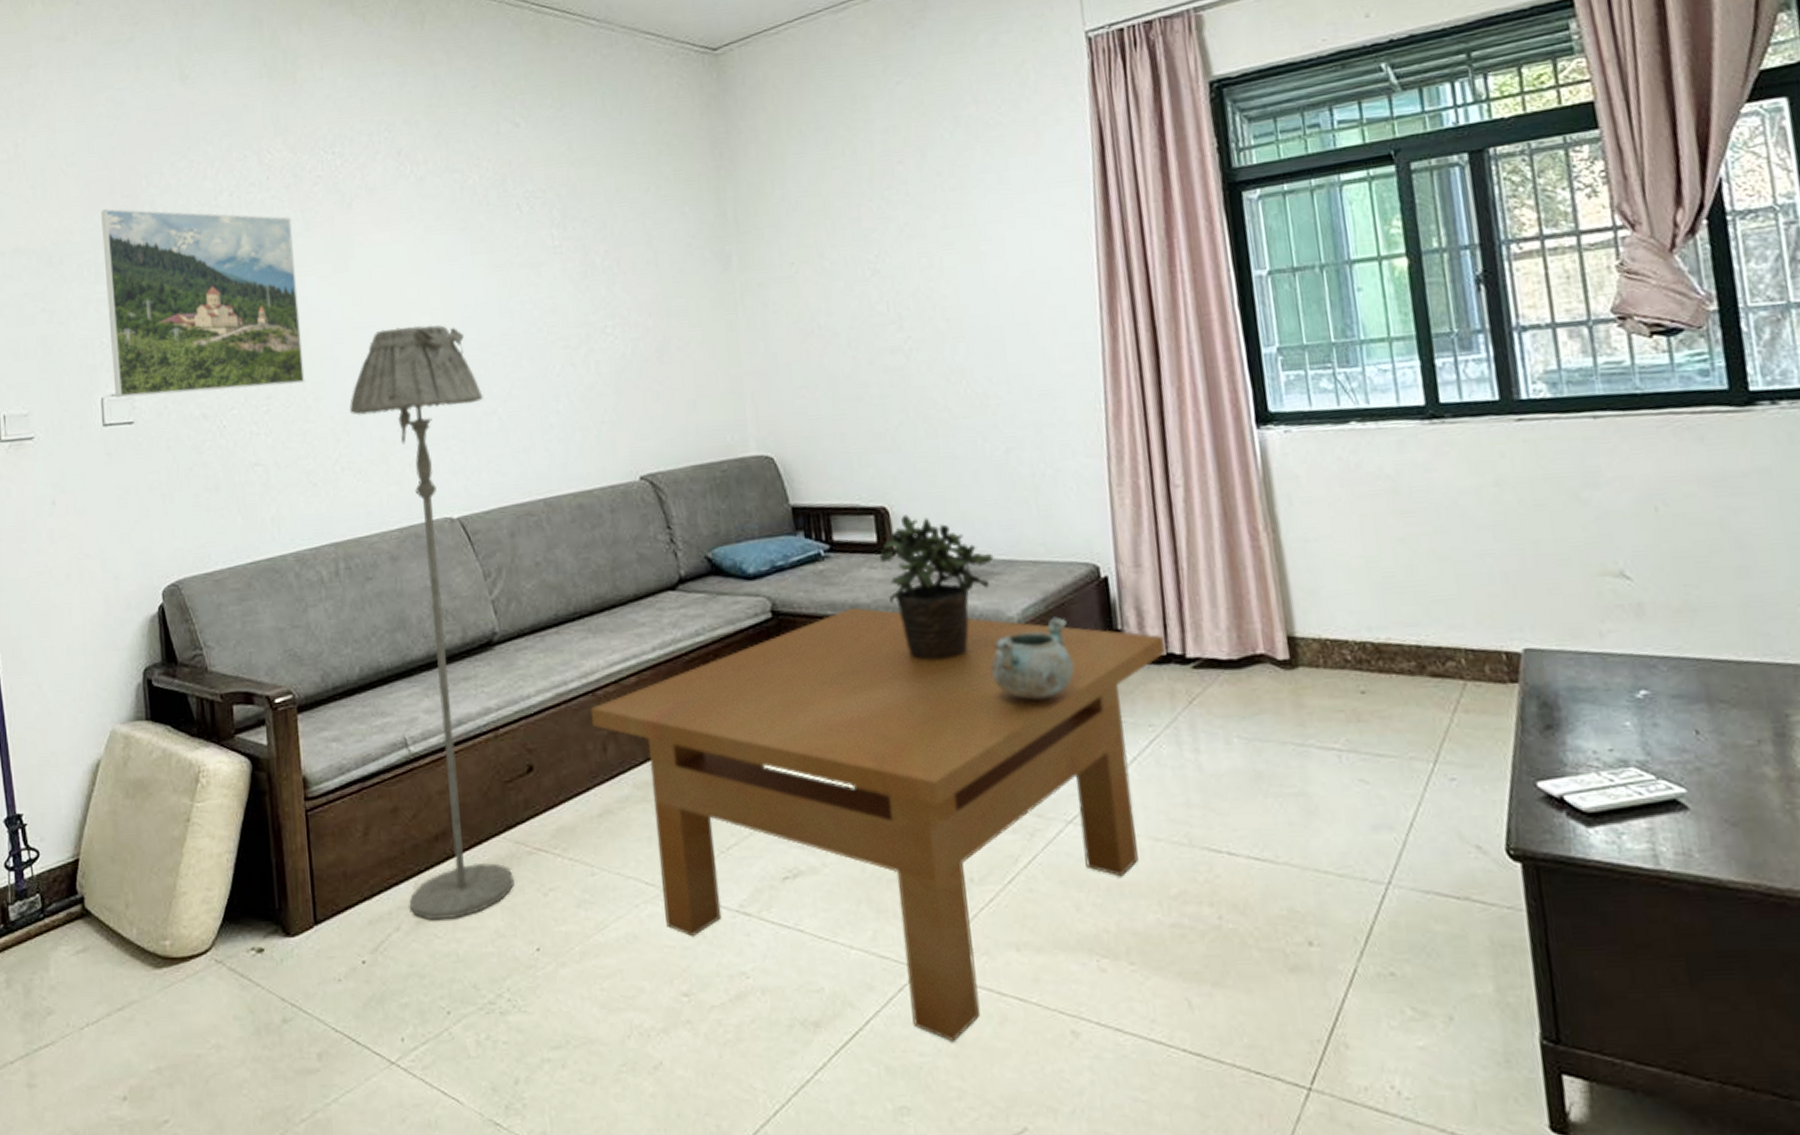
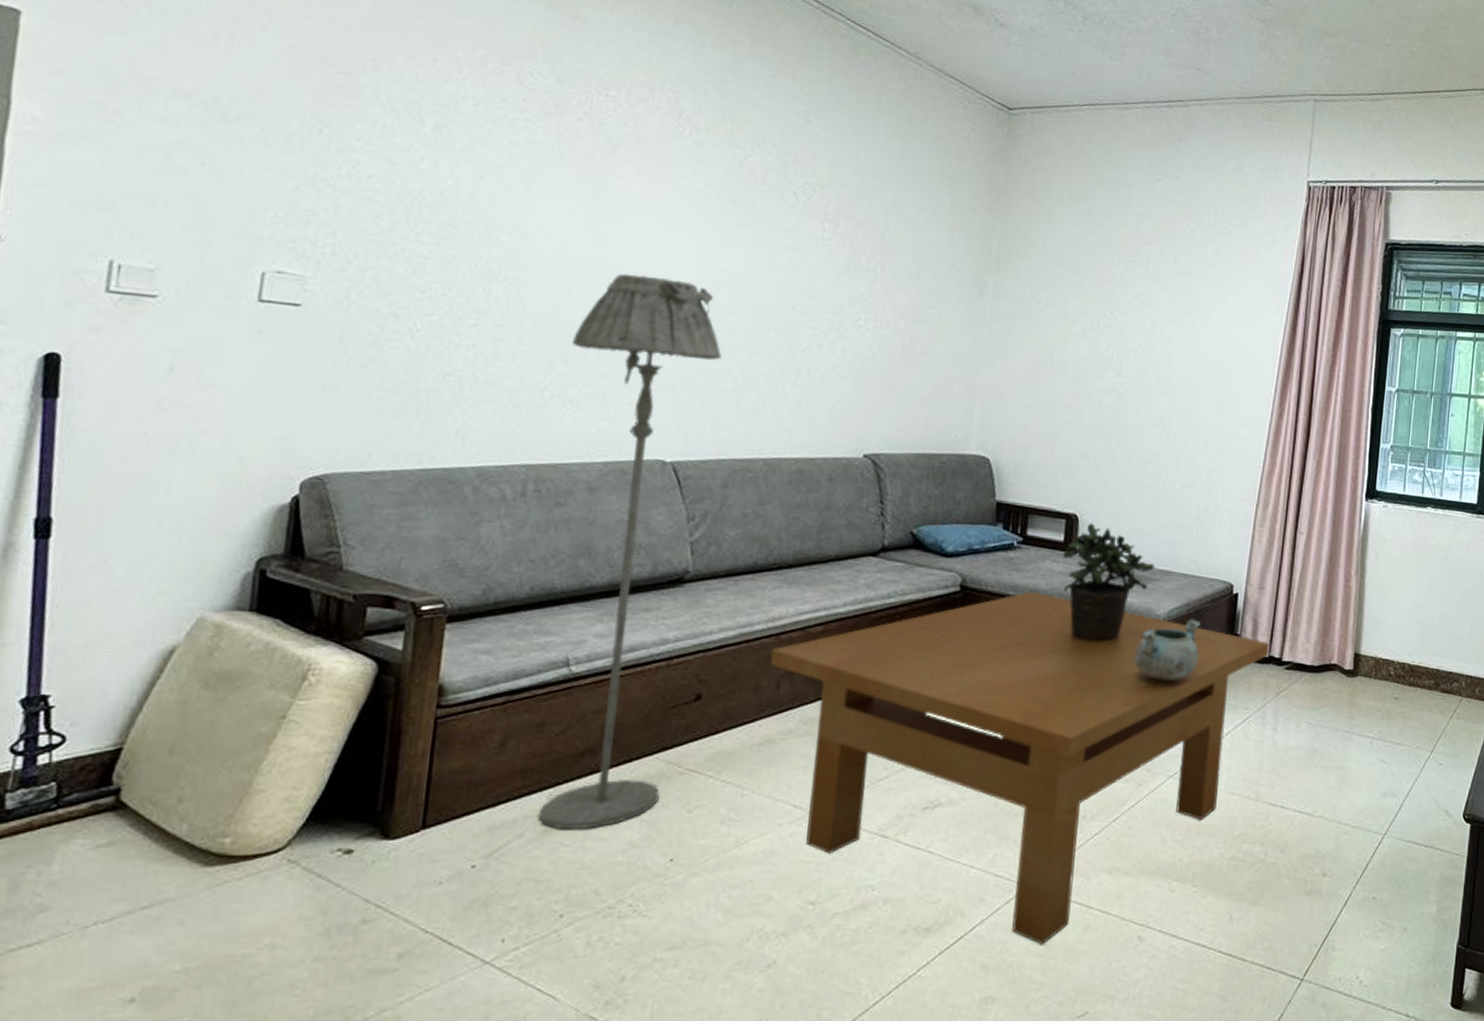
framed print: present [101,208,305,398] -> none [282,79,544,306]

